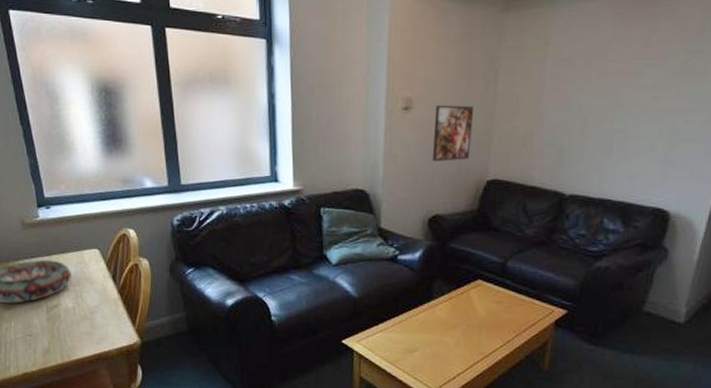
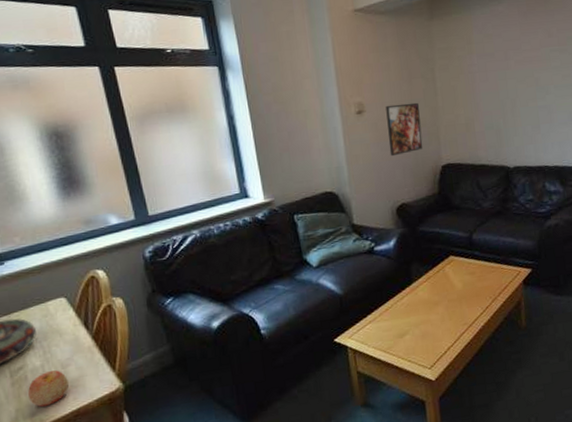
apple: none [59,314,94,345] -> present [27,370,69,407]

